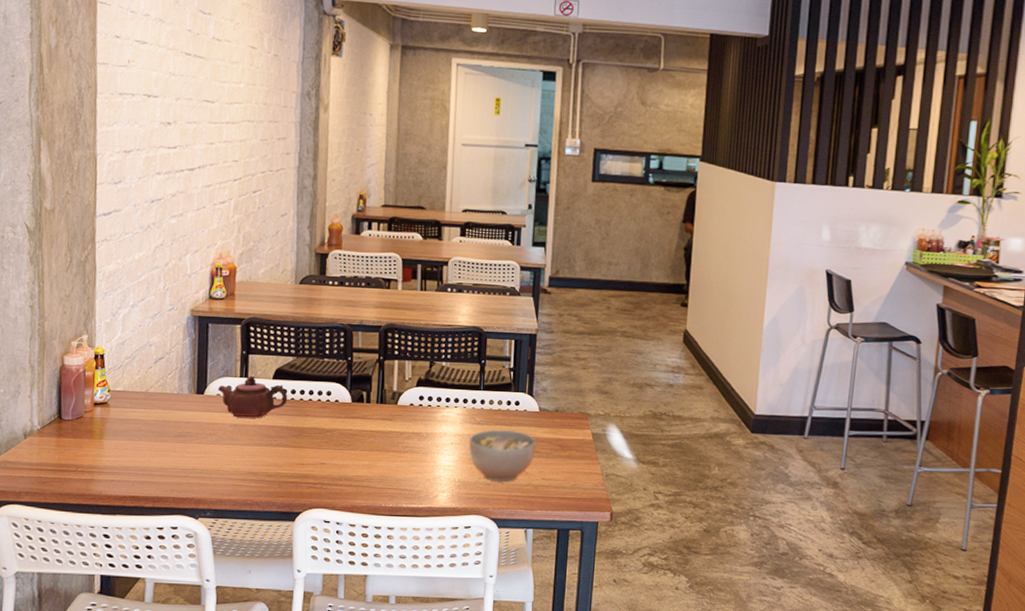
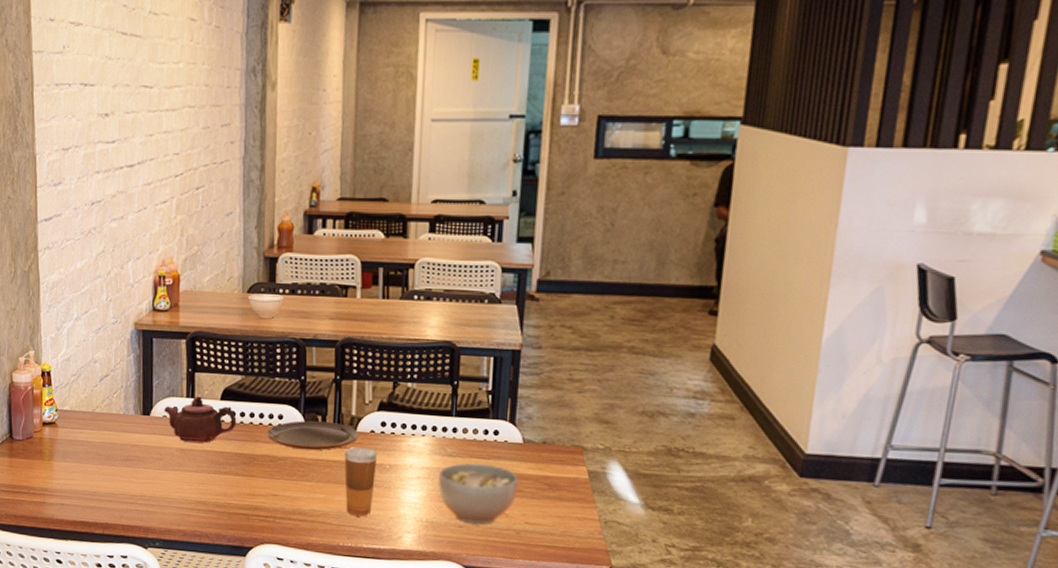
bowl: none [300,285,334,308] -> present [247,294,285,320]
plate: none [316,396,400,423] -> present [267,420,360,451]
beverage cup: none [386,418,417,480] -> present [344,447,378,517]

